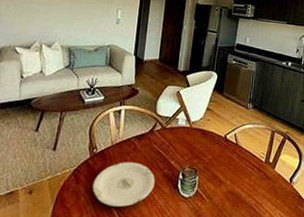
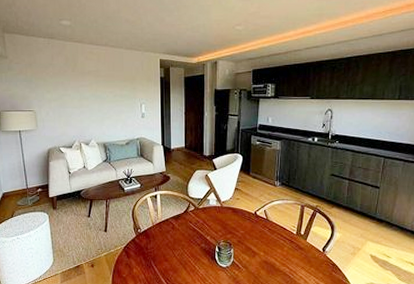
plate: present [92,162,155,207] -> none [141,239,194,276]

